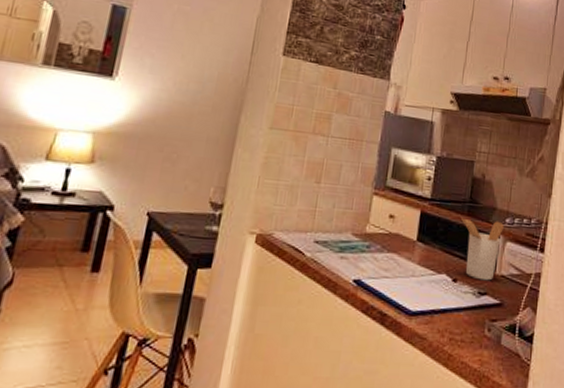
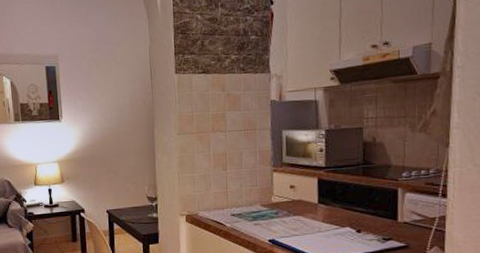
utensil holder: present [461,217,504,281] -> none [357,176,401,229]

